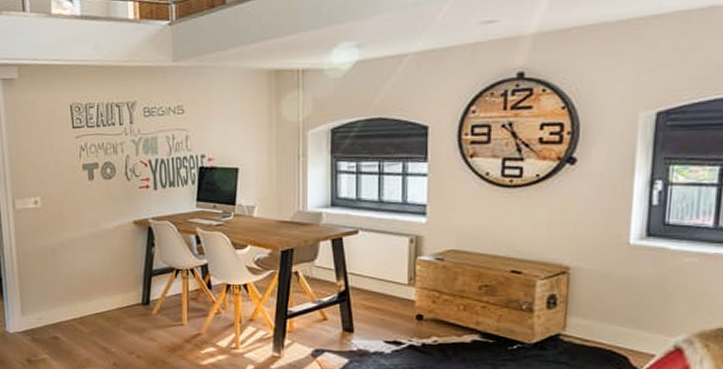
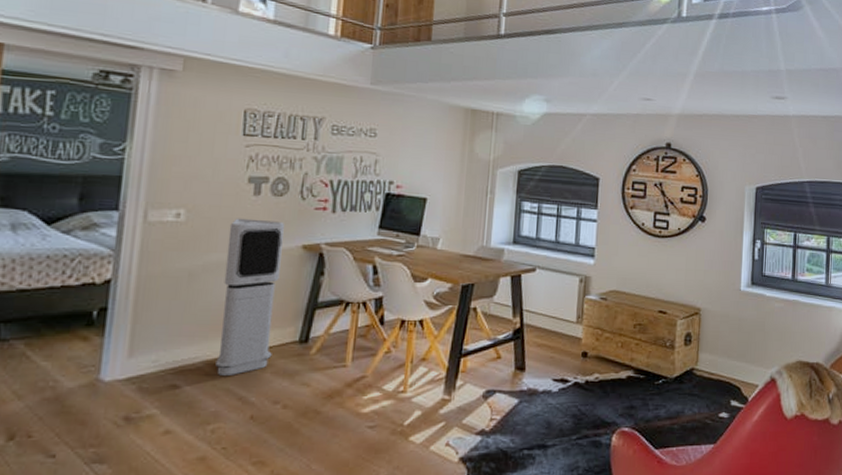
air purifier: none [74,201,122,331] -> present [215,218,284,376]

